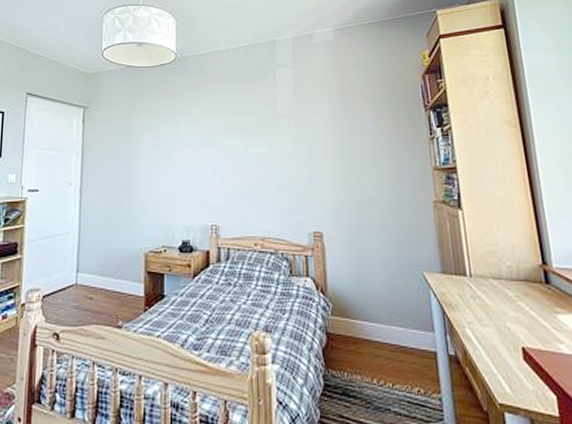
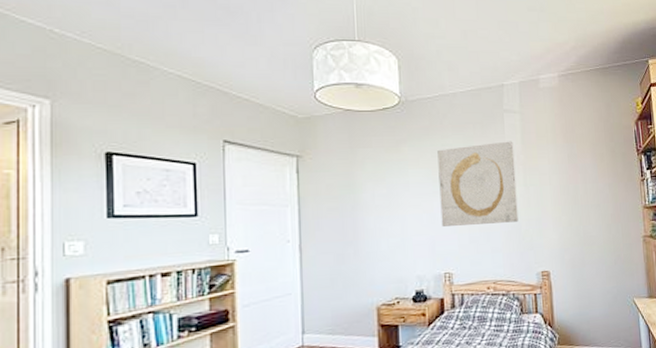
wall art: none [209,95,289,178] -> present [437,141,519,227]

